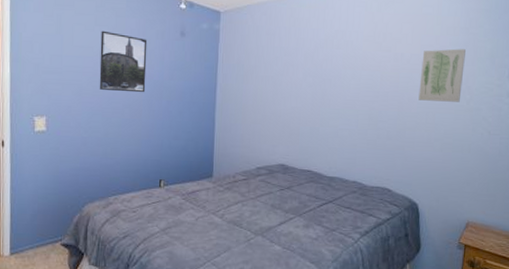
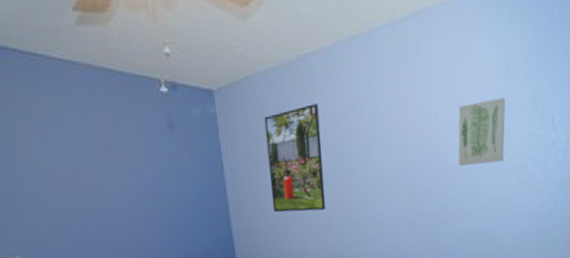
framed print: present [99,30,148,93] -> none [64,135,139,212]
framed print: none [252,32,302,119] -> present [263,104,326,213]

